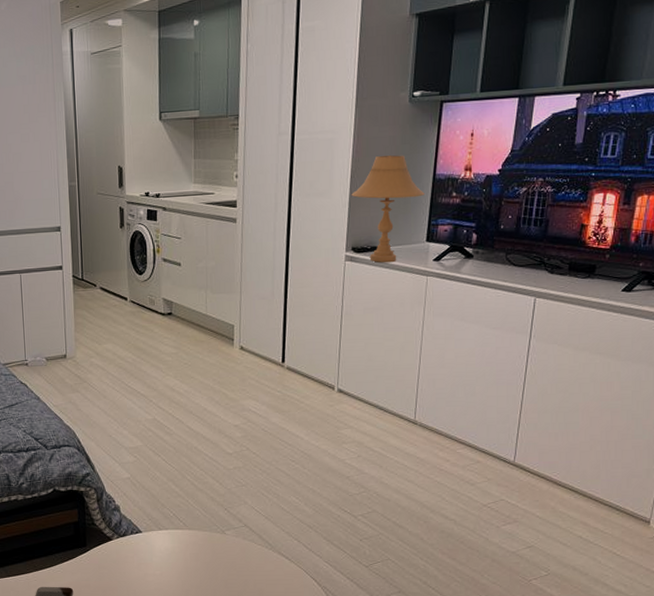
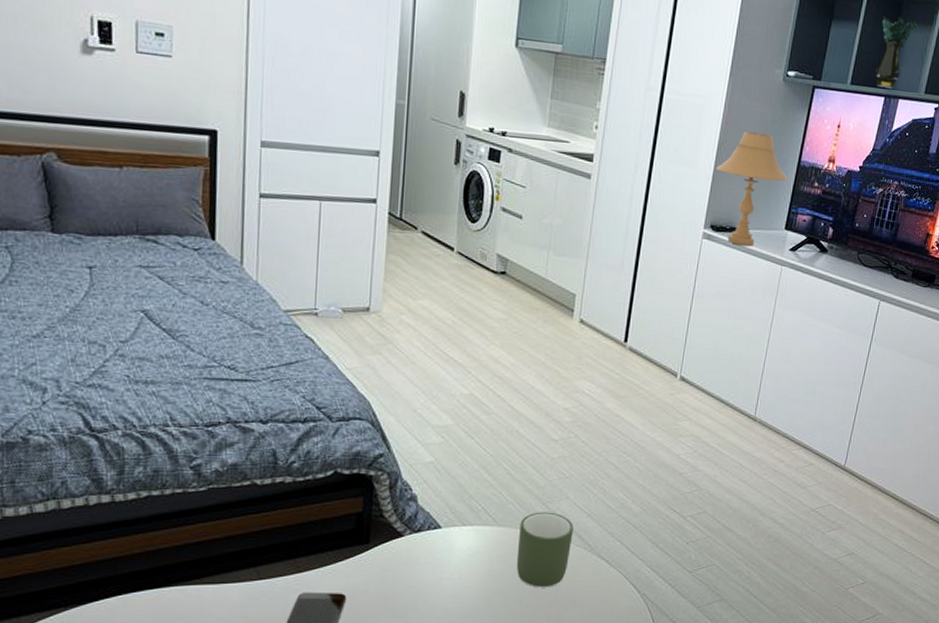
mug: none [207,516,254,582] -> present [516,512,574,588]
vase: none [505,14,549,89] -> present [875,16,918,89]

